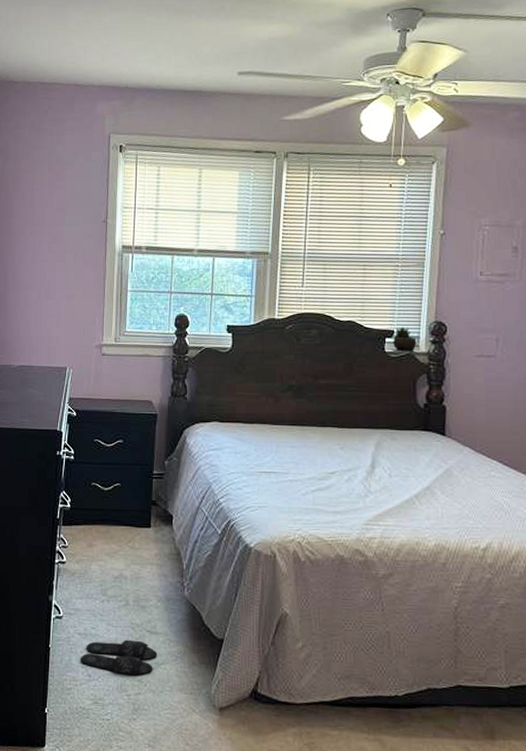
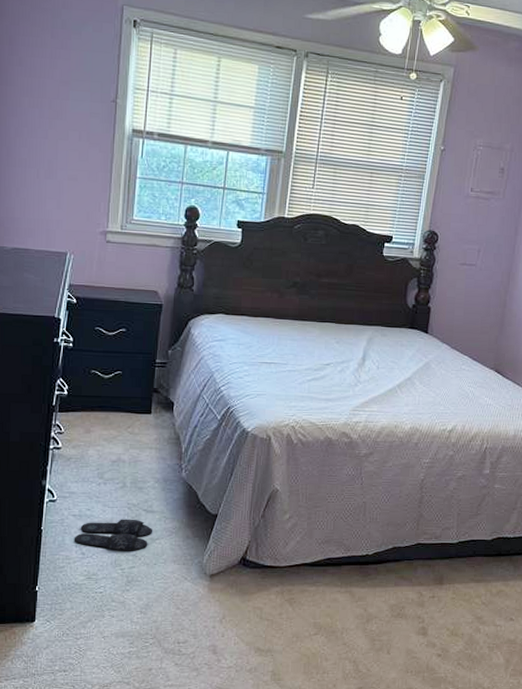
succulent plant: present [391,326,417,354] -> none [388,233,412,259]

